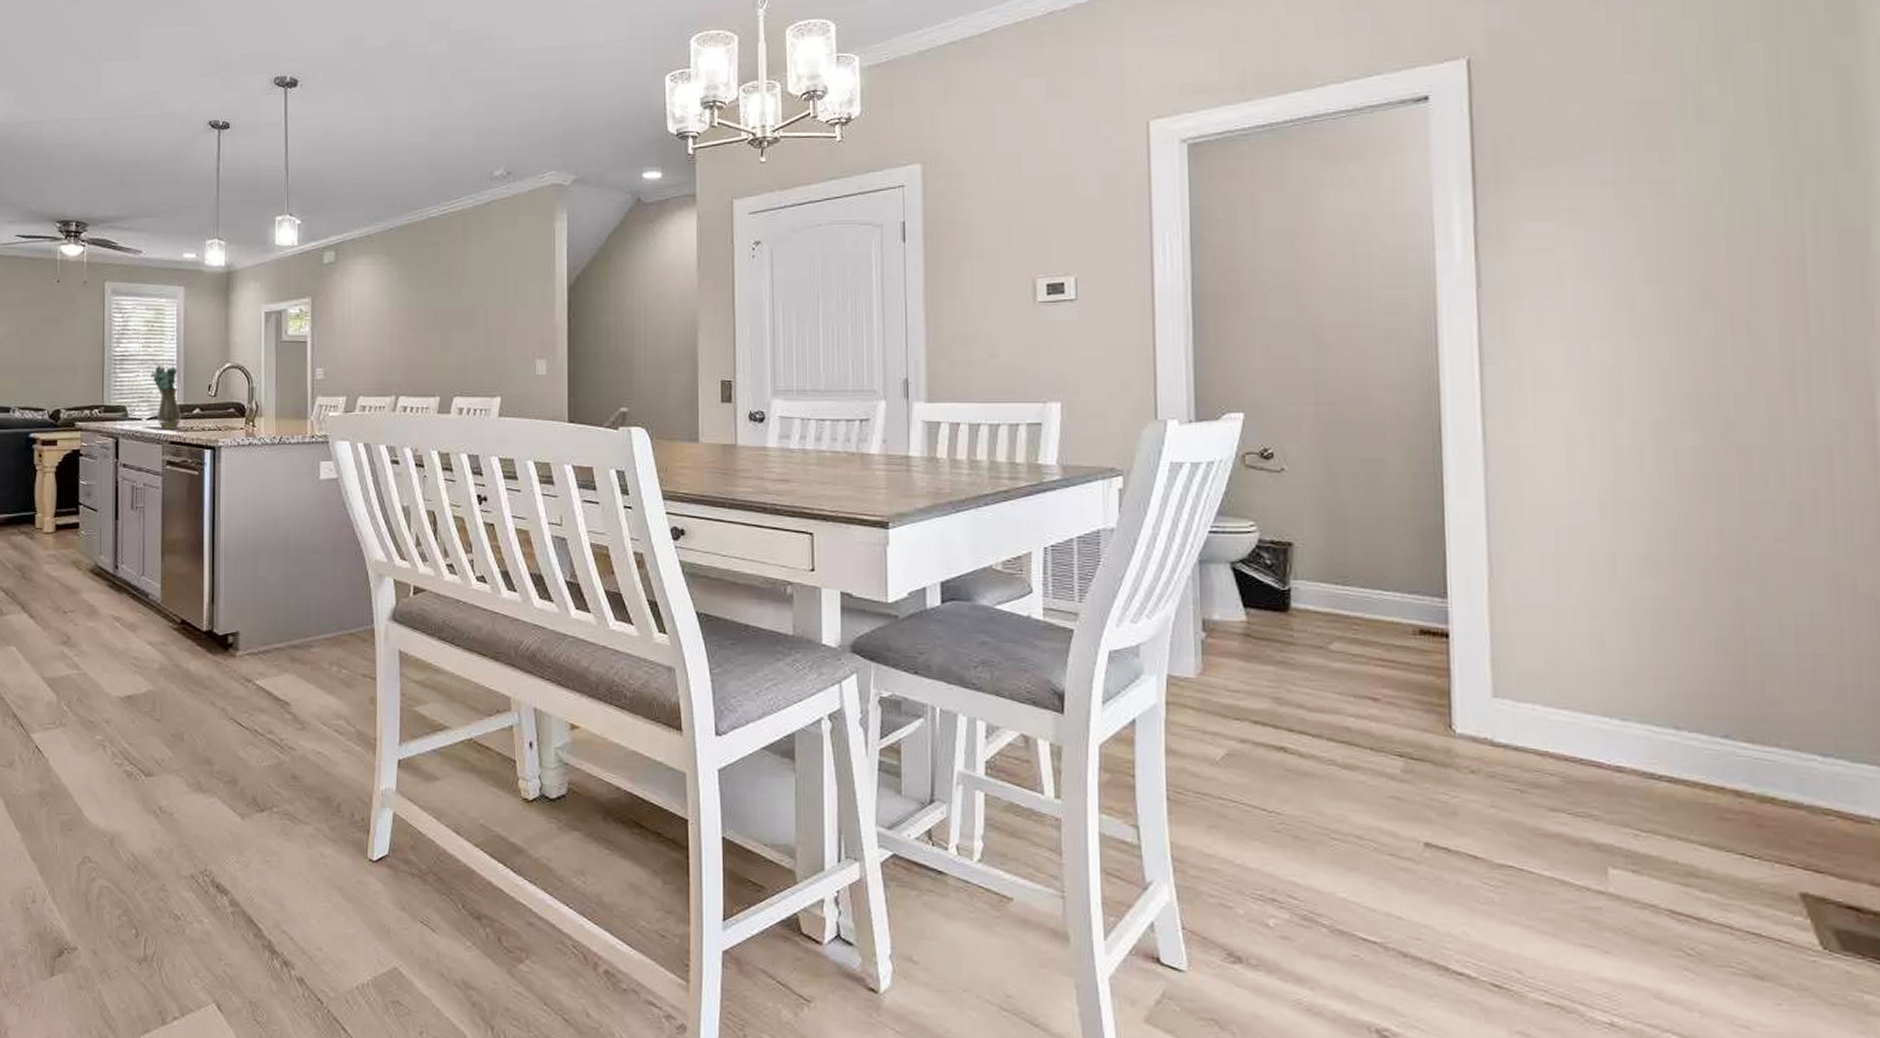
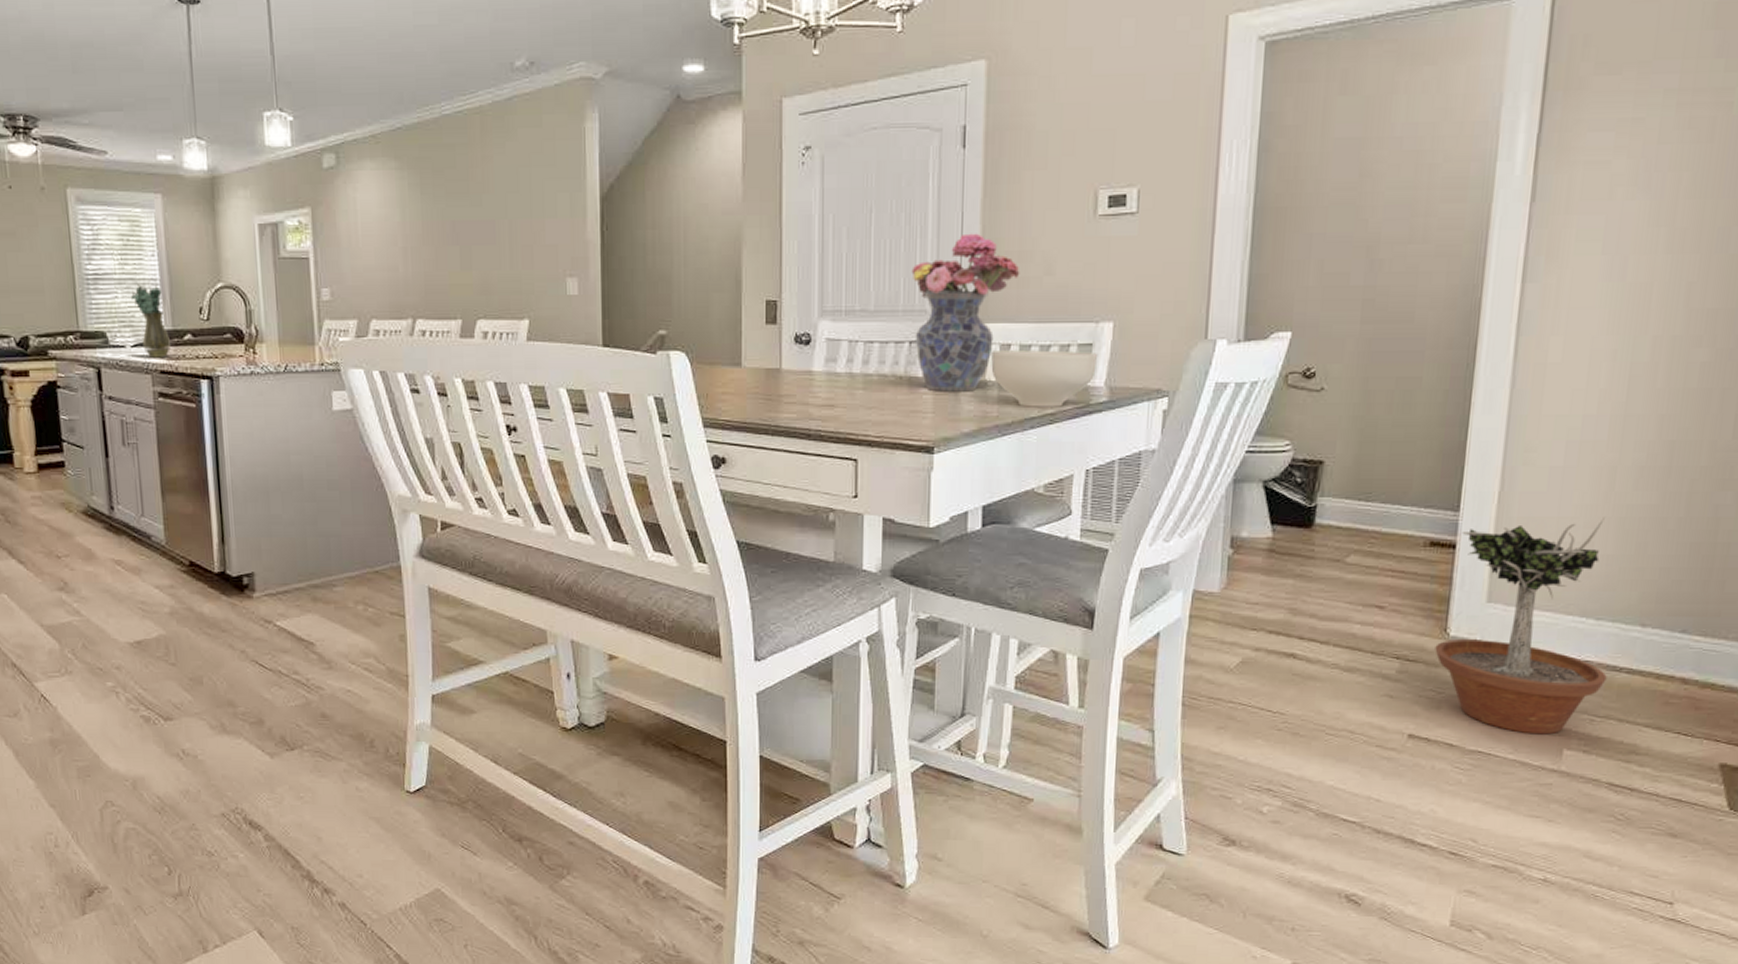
flower arrangement: none [859,318,965,470] -> present [911,233,1020,394]
bowl: none [941,429,1047,485] -> present [991,350,1097,407]
potted tree: none [1441,607,1645,850] -> present [1435,517,1607,735]

